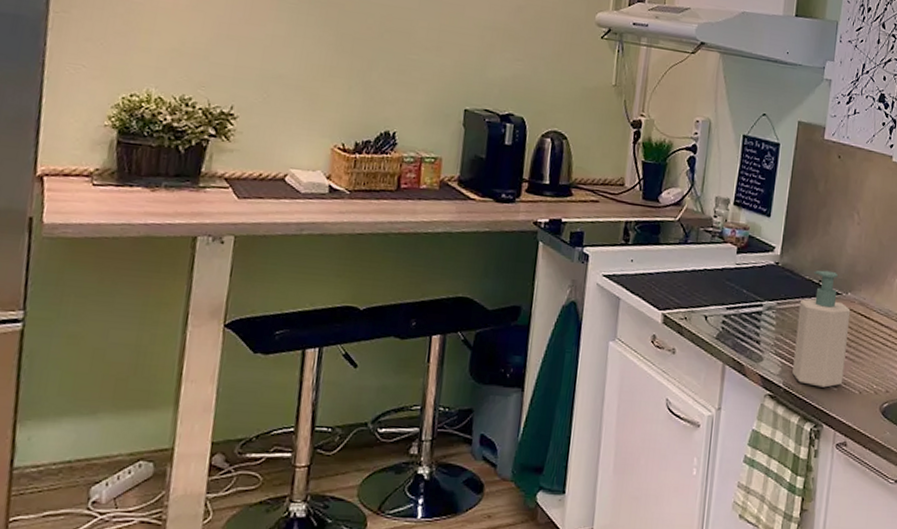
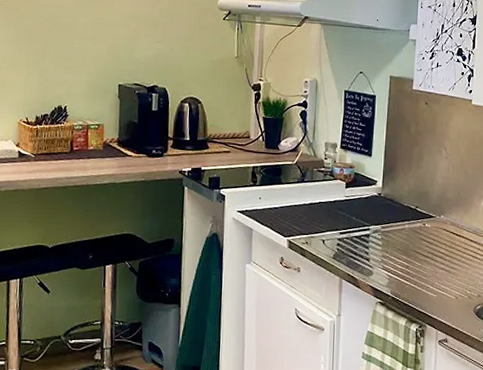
soap bottle: present [792,270,851,388] -> none [398,198,444,295]

